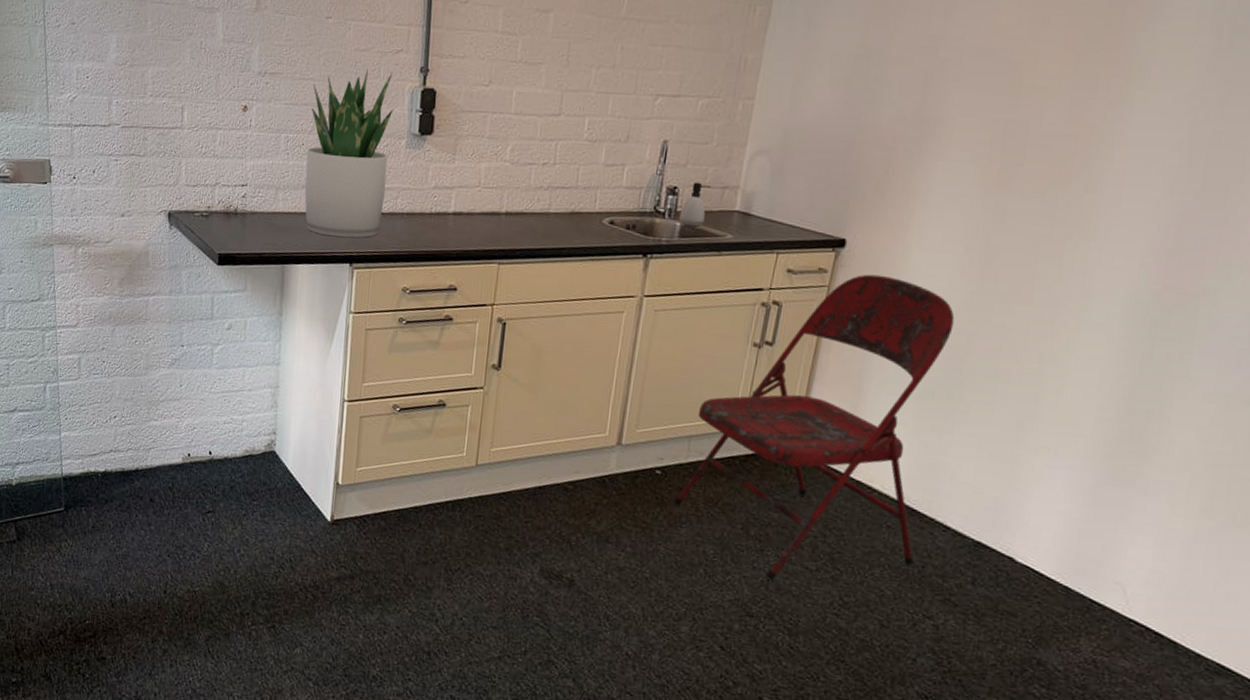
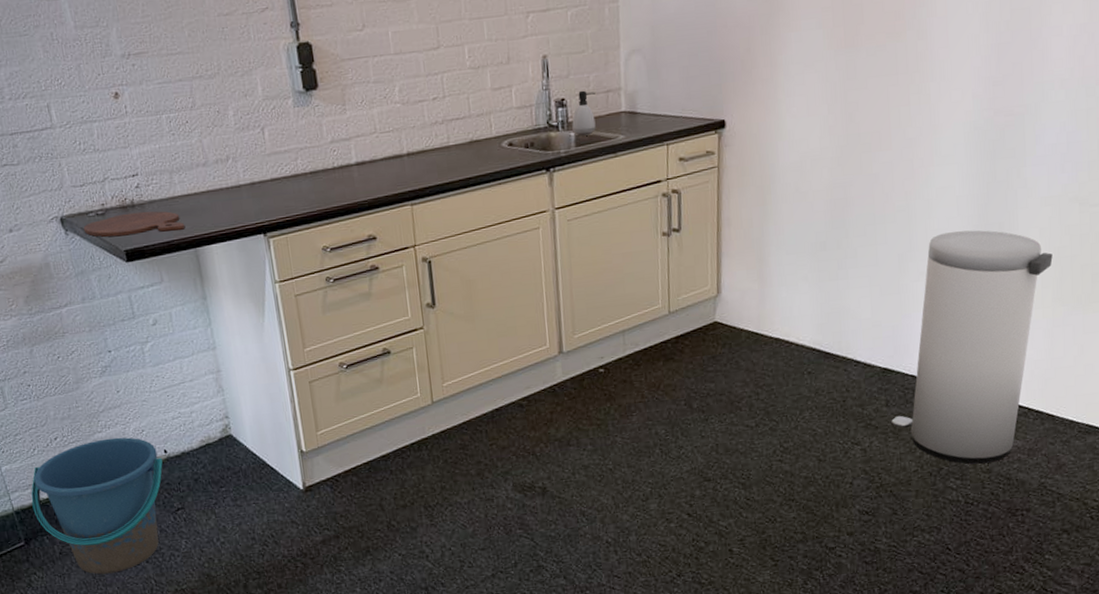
bucket: none [79,427,205,559] -> present [31,437,163,575]
cutting board: none [186,219,279,246] -> present [83,211,186,237]
planter: present [305,69,394,239] -> none [183,33,286,211]
folding chair: present [673,274,955,581] -> none [620,147,835,445]
pedal bin: none [974,408,1208,679] -> present [891,230,1053,464]

